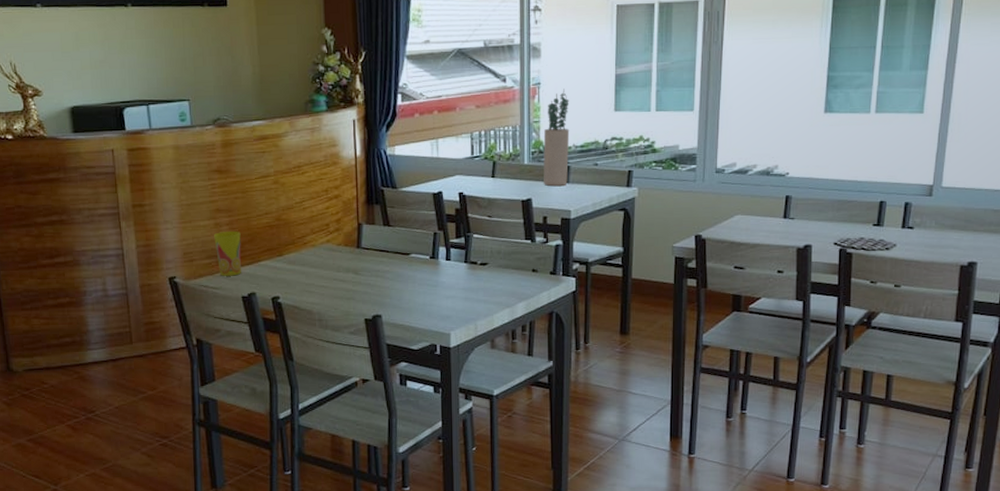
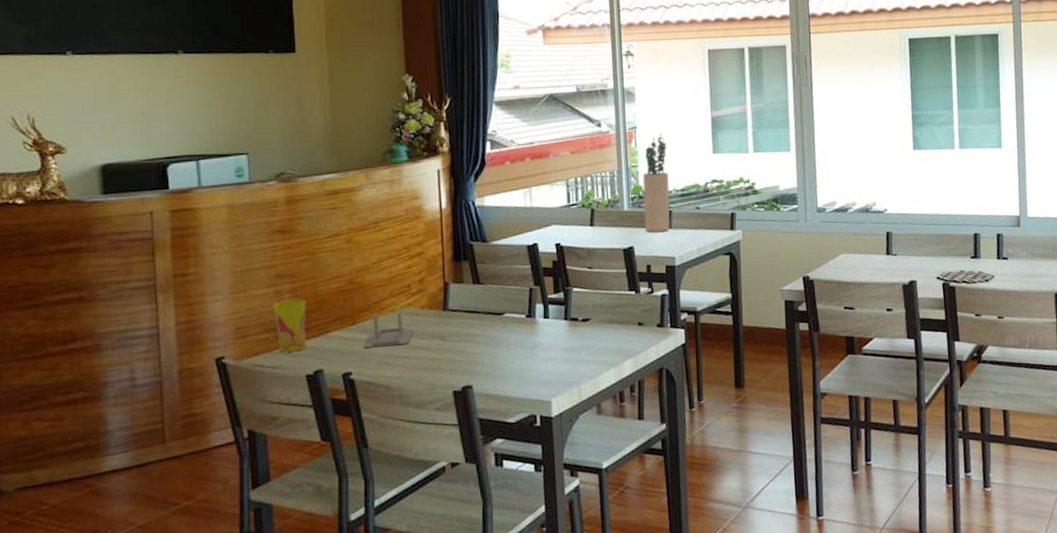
napkin holder: none [289,246,332,277] -> present [363,310,414,349]

